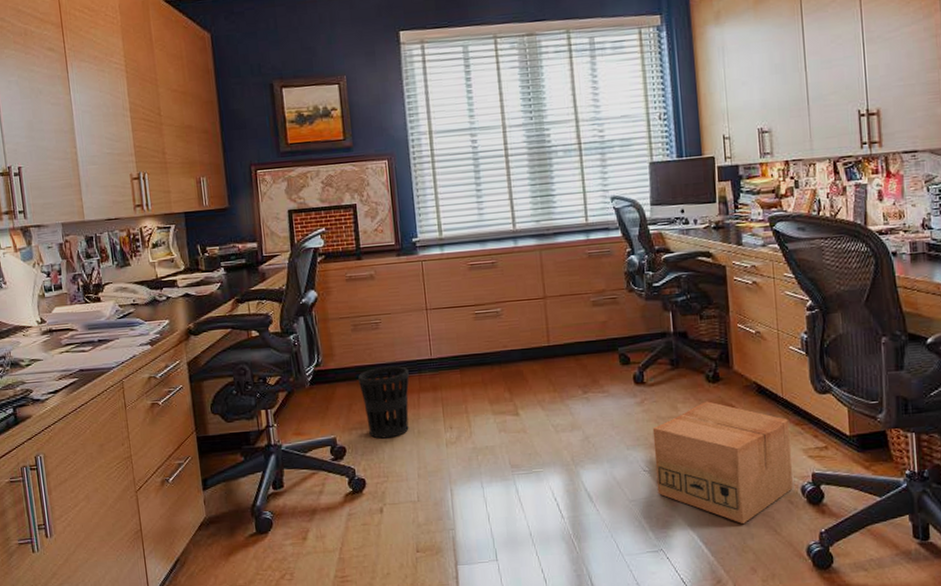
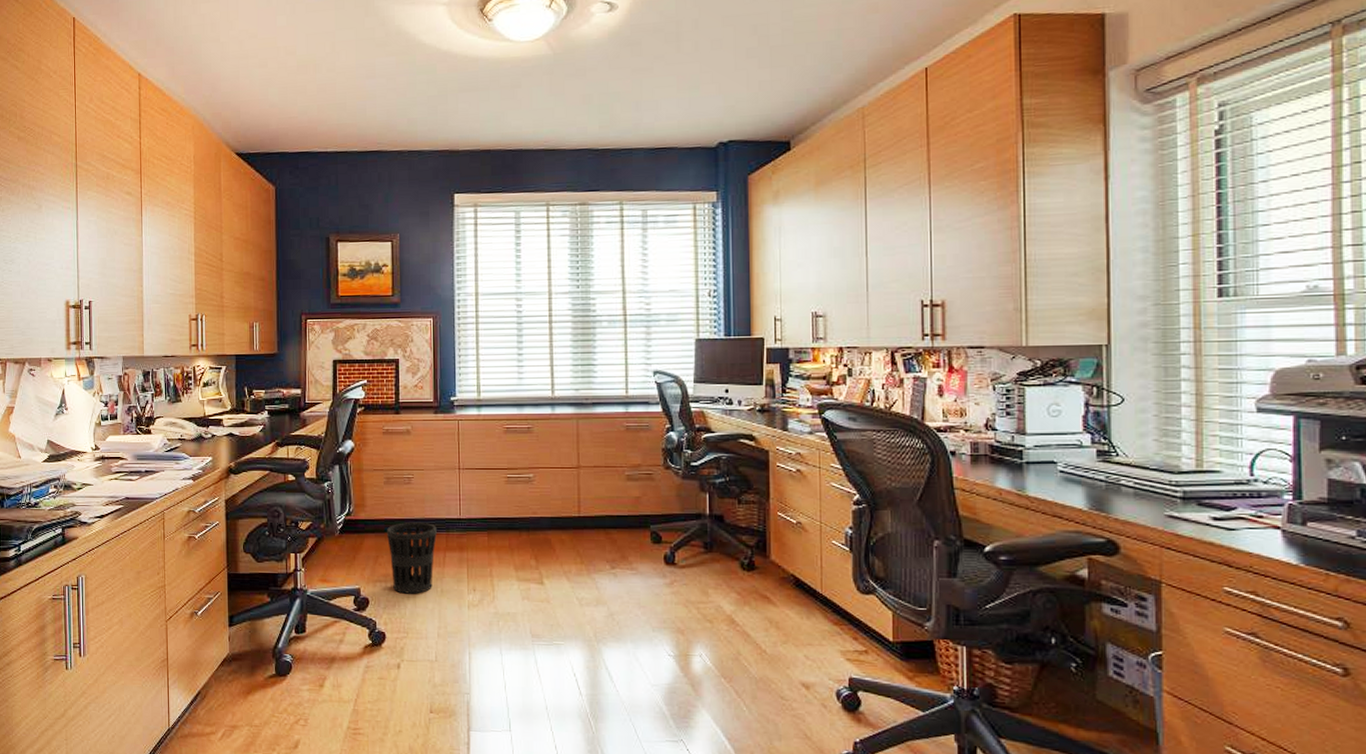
cardboard box: present [652,401,793,524] -> none [680,590,827,723]

